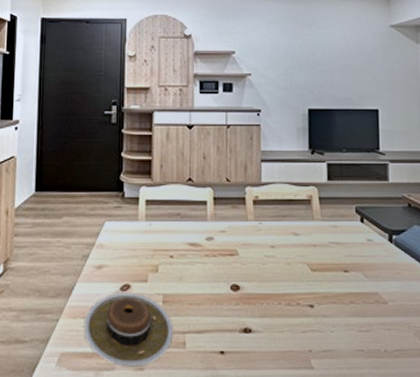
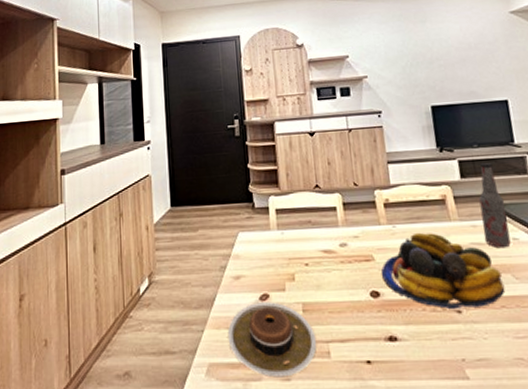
fruit bowl: none [244,230,355,304] -> present [381,232,505,310]
bottle: none [342,166,365,248] -> present [479,162,511,248]

